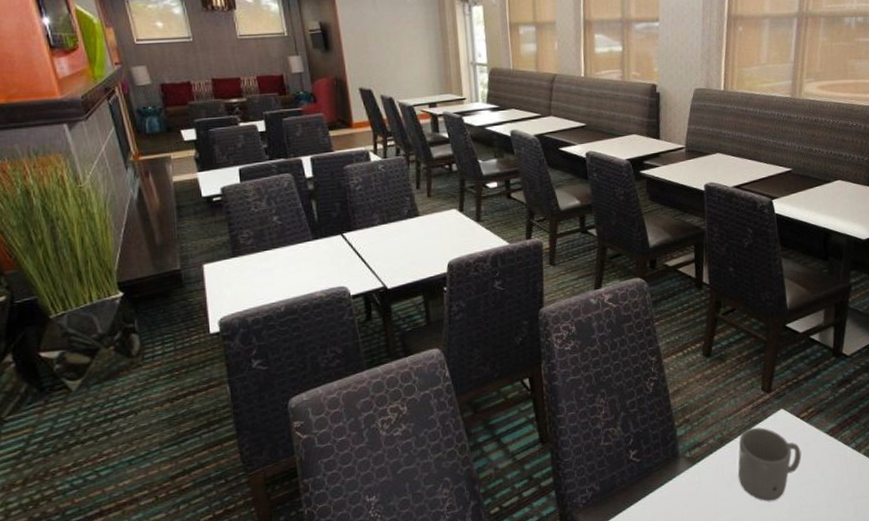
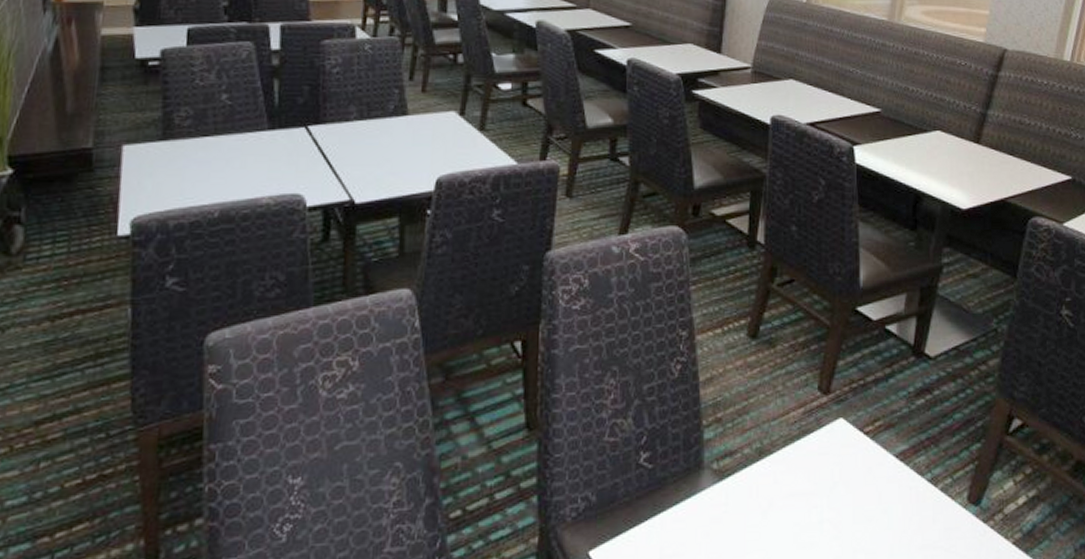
mug: present [738,427,802,501] -> none [778,438,861,540]

